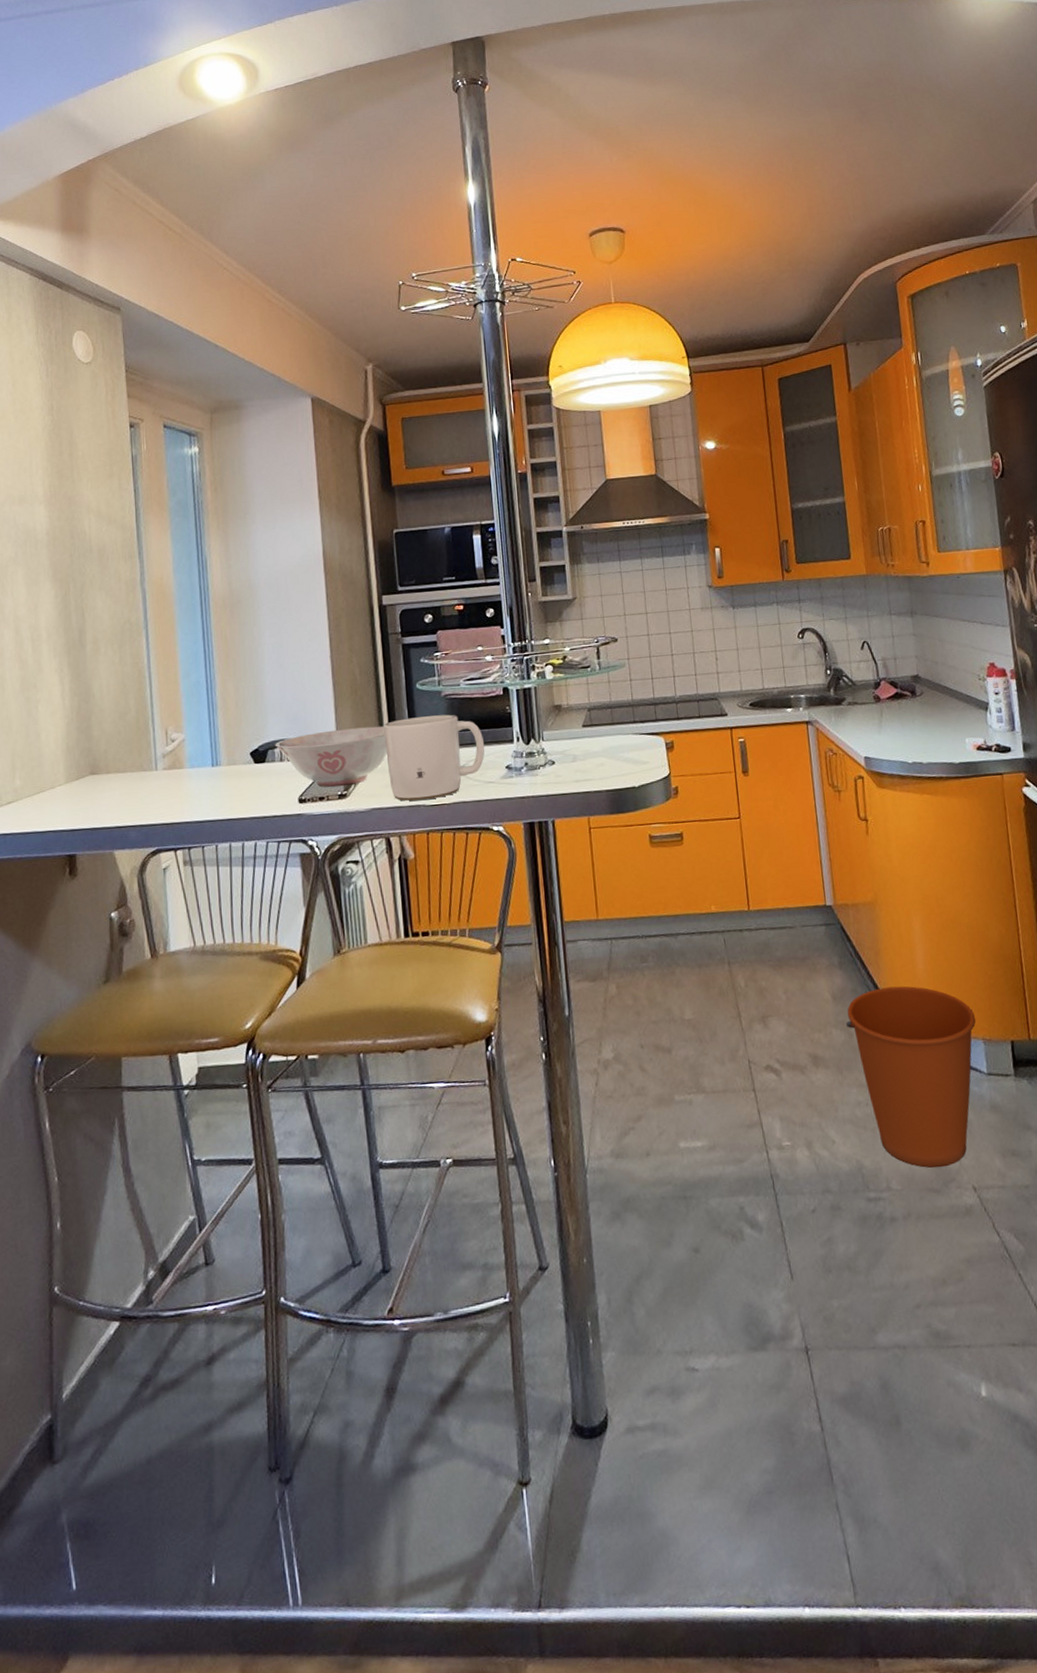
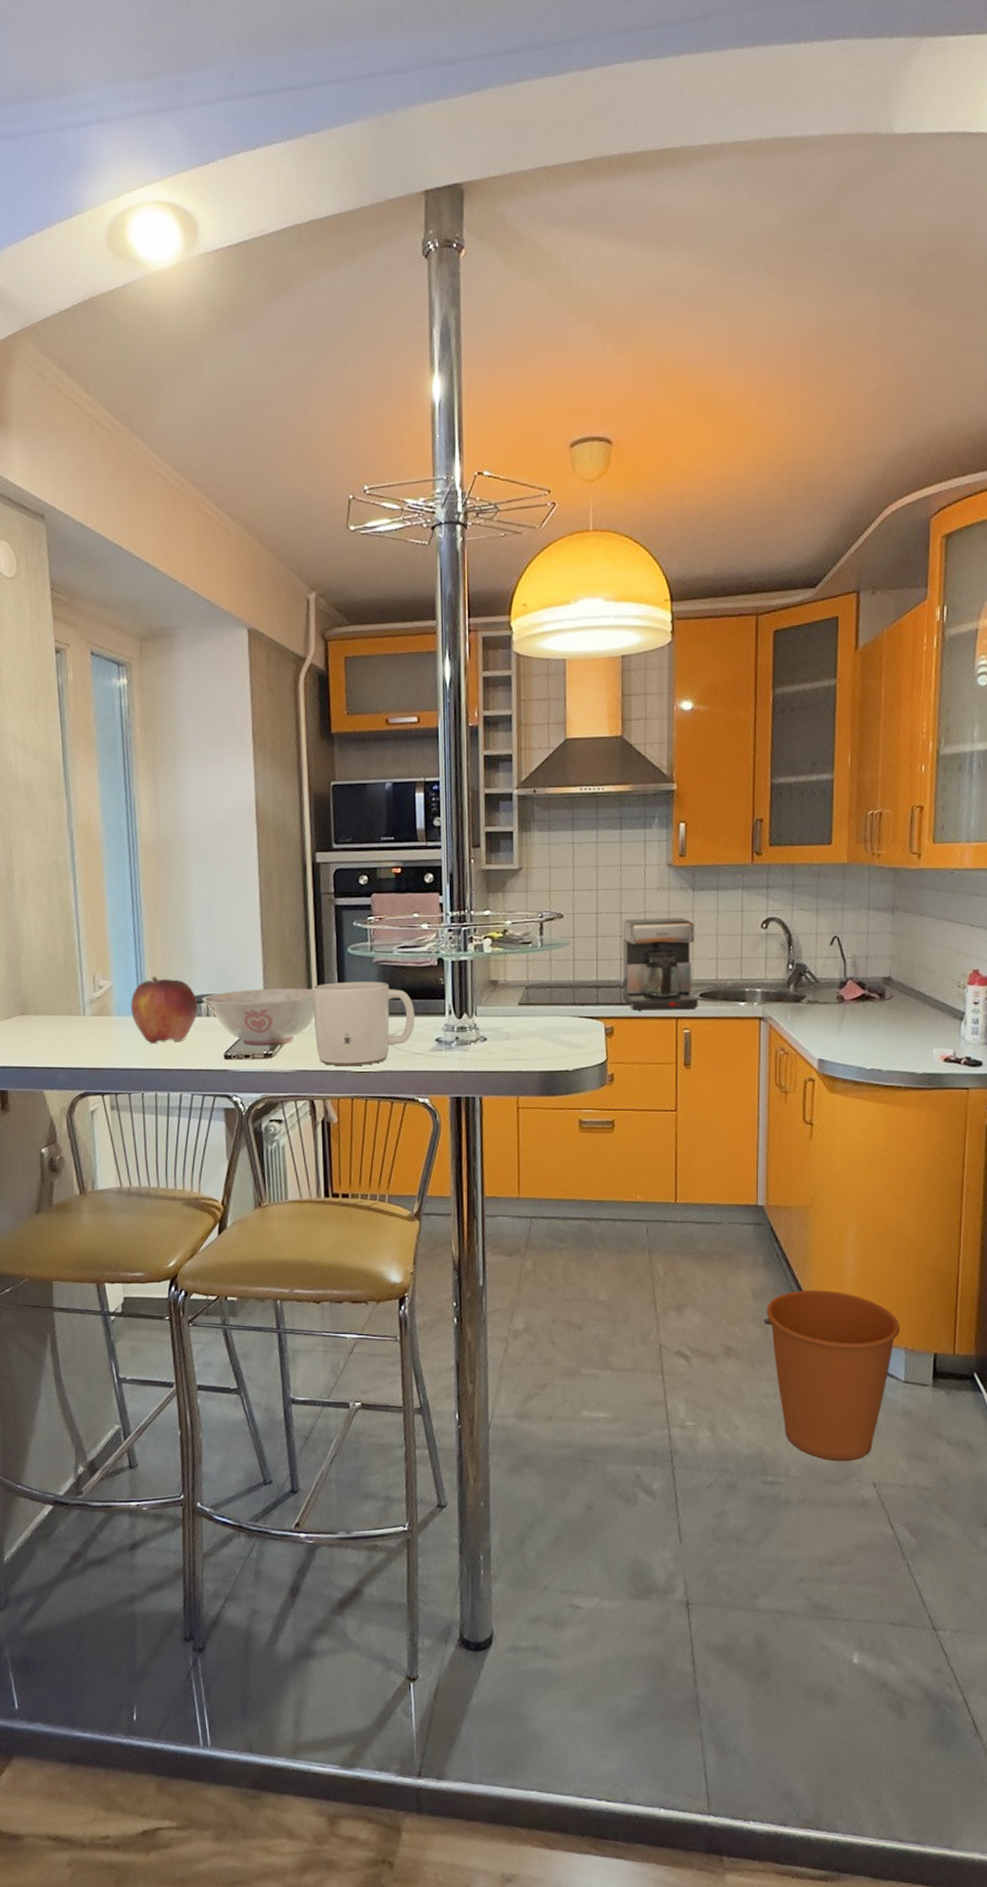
fruit: none [204,725,272,793] -> present [131,976,198,1043]
coffee maker: none [672,633,749,724] -> present [622,917,698,1011]

